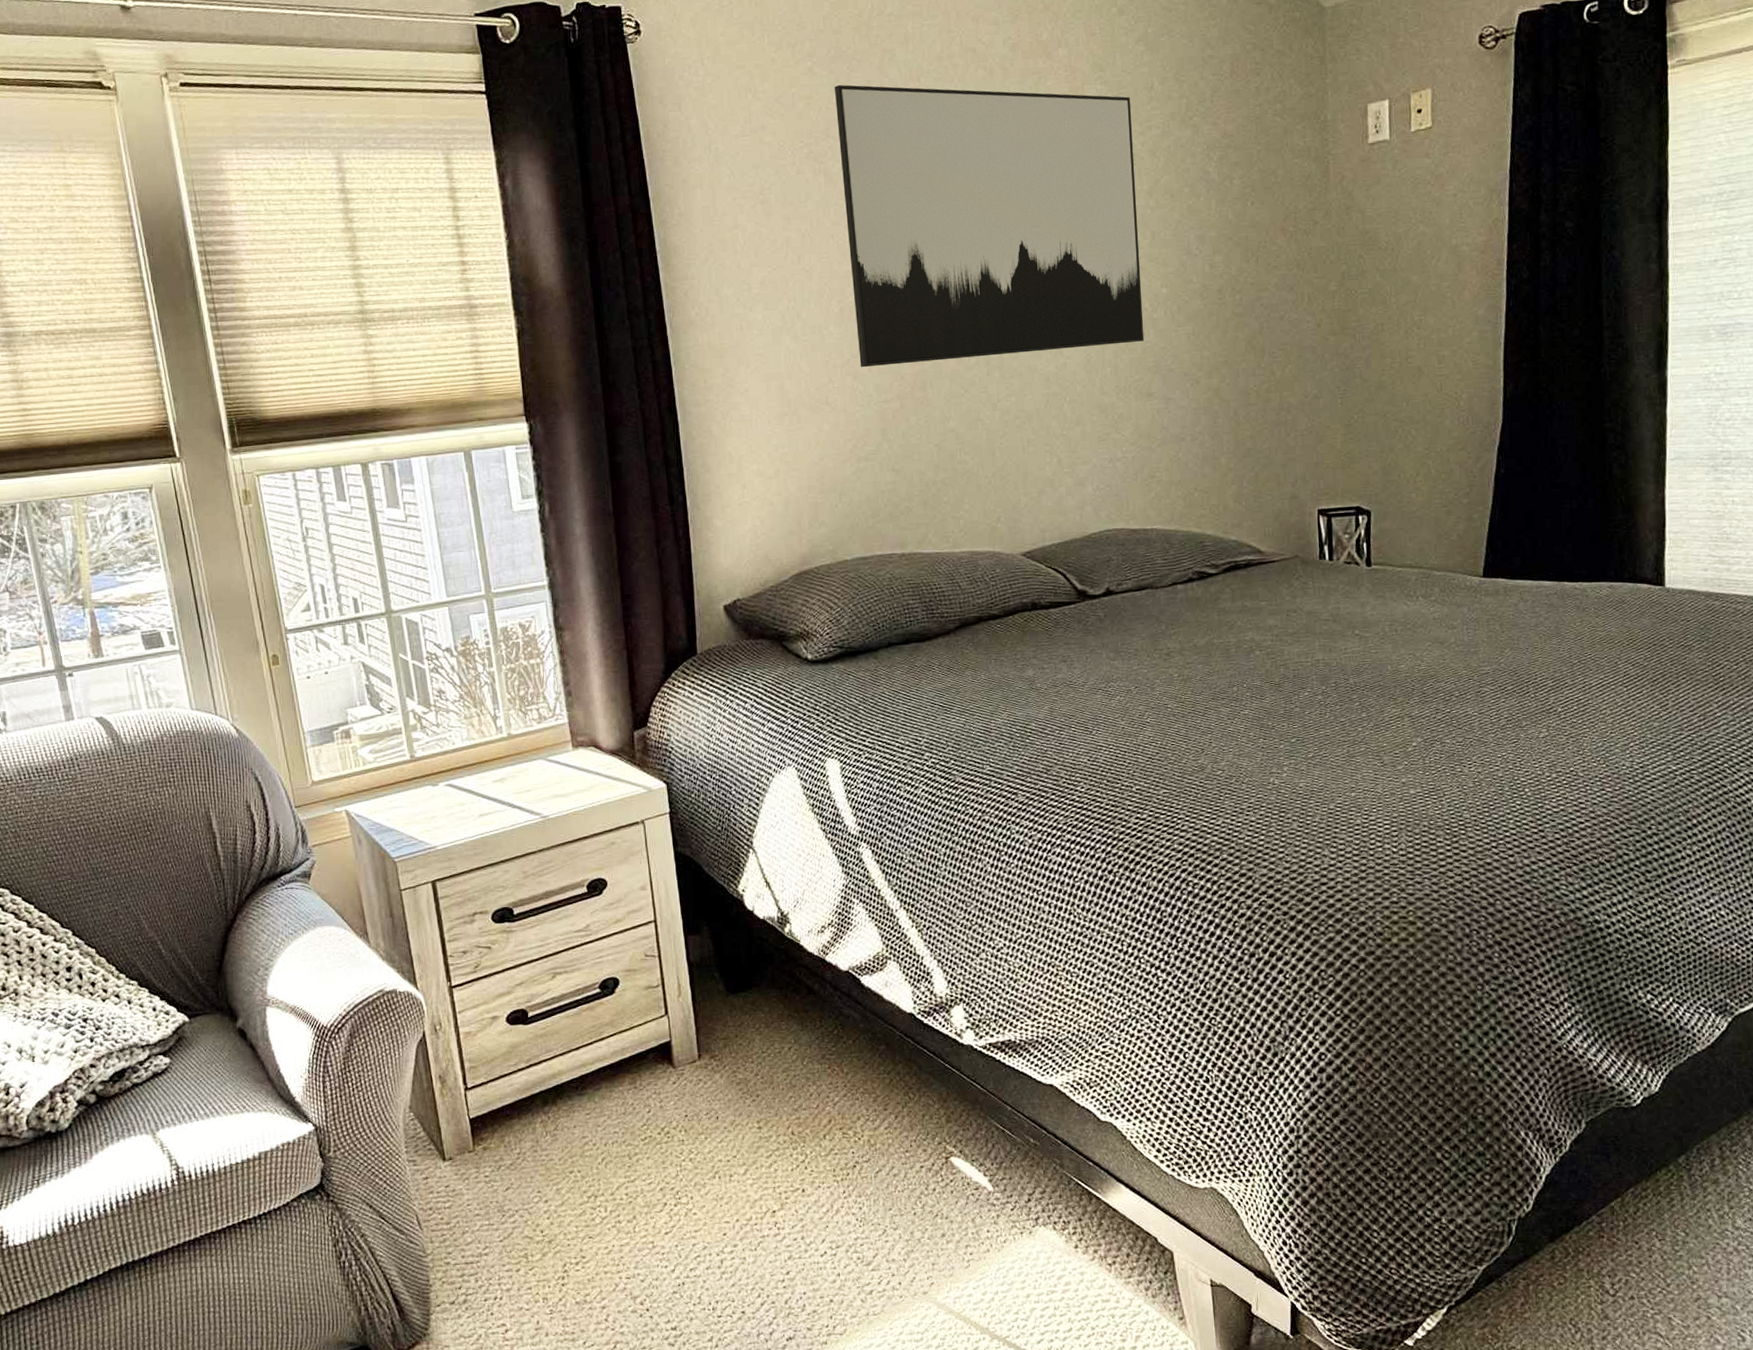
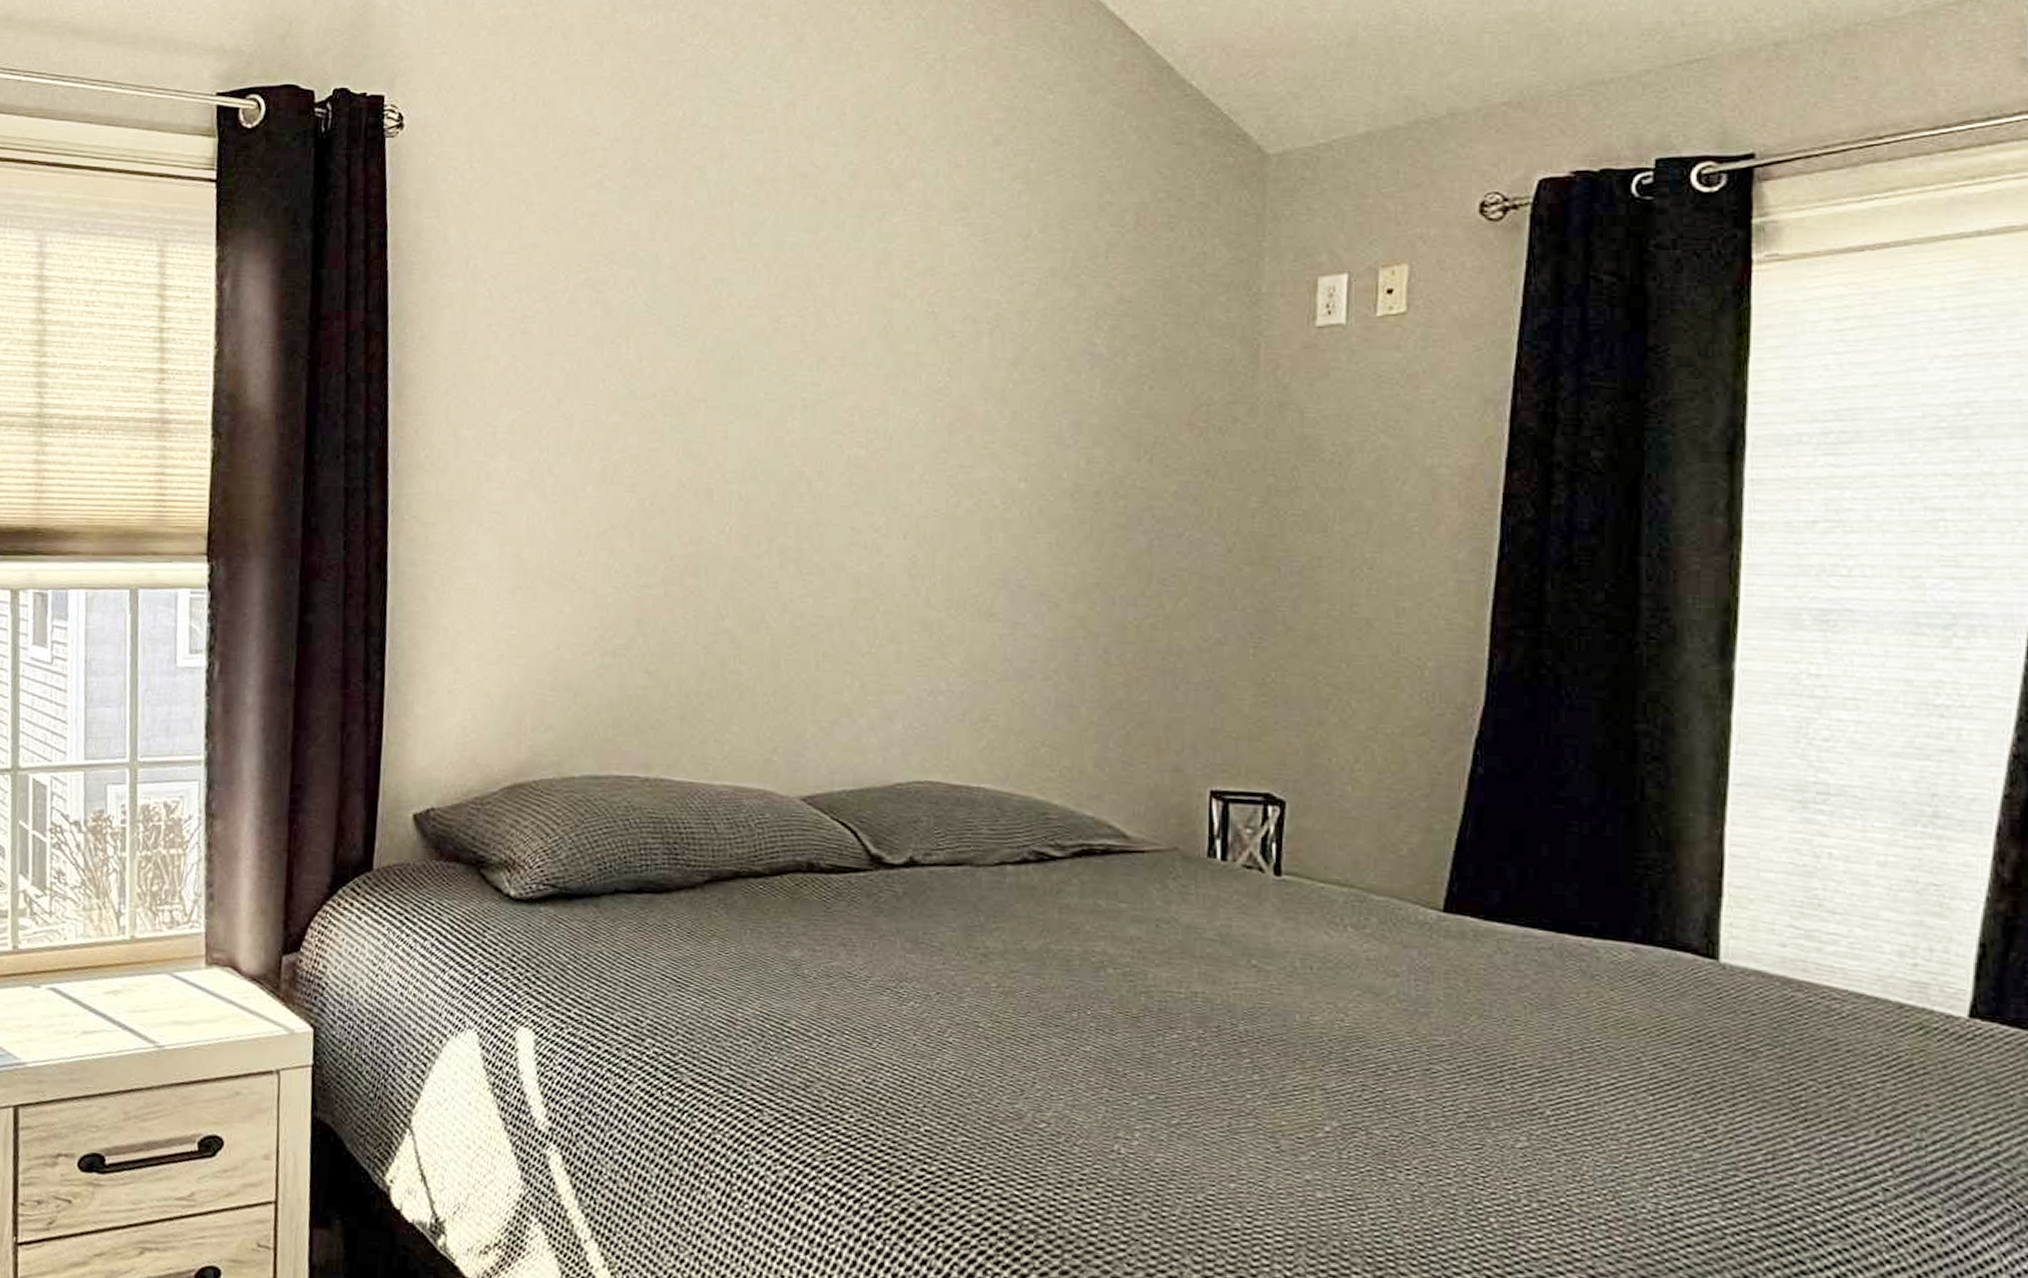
wall art: present [835,84,1145,368] -> none [619,202,1000,547]

